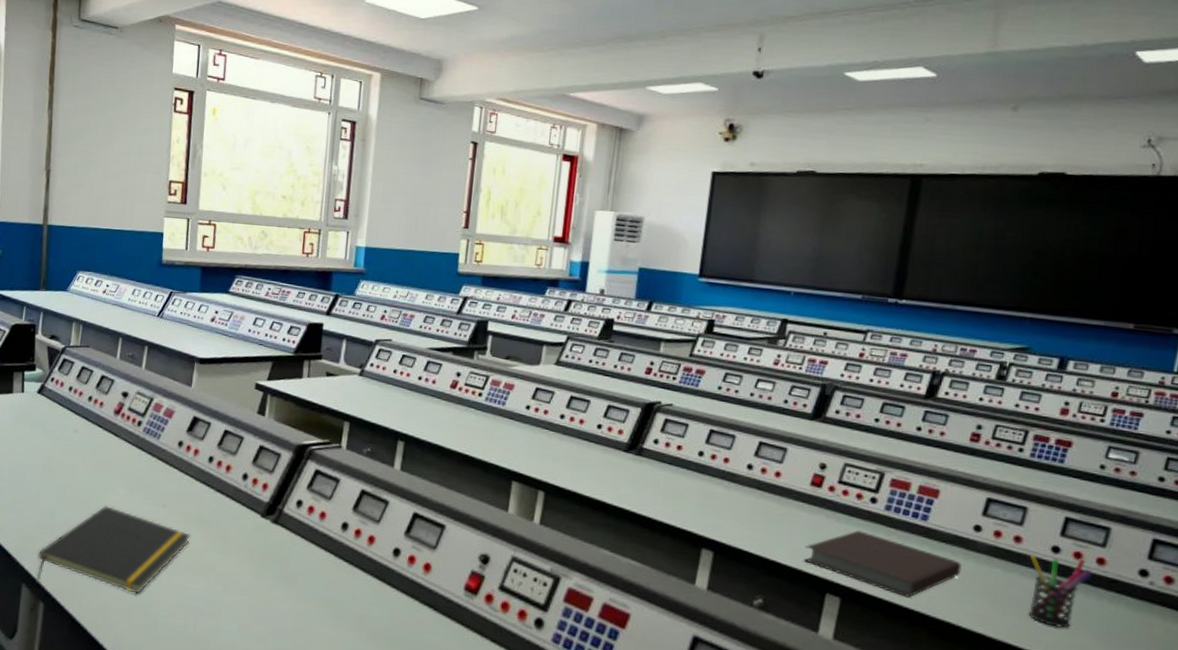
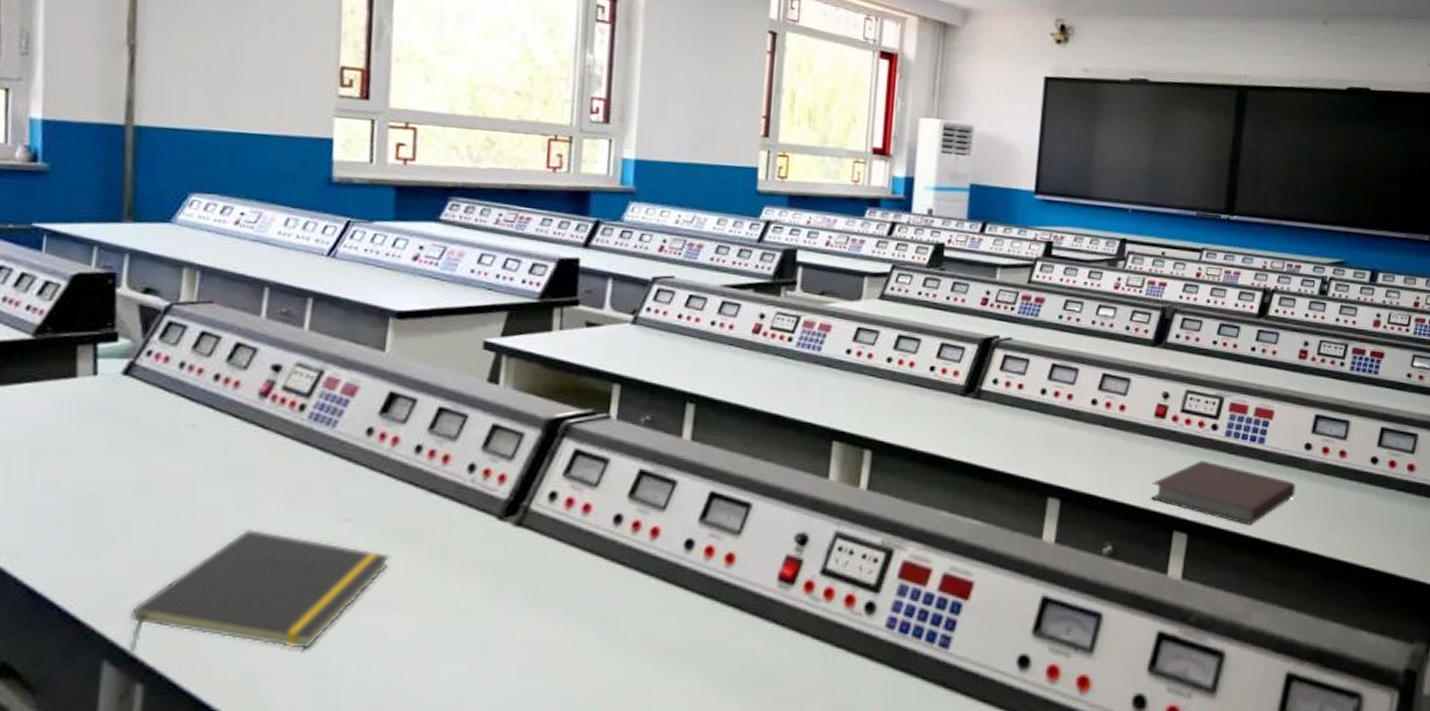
pen holder: present [1028,555,1092,629] -> none [1354,467,1404,537]

